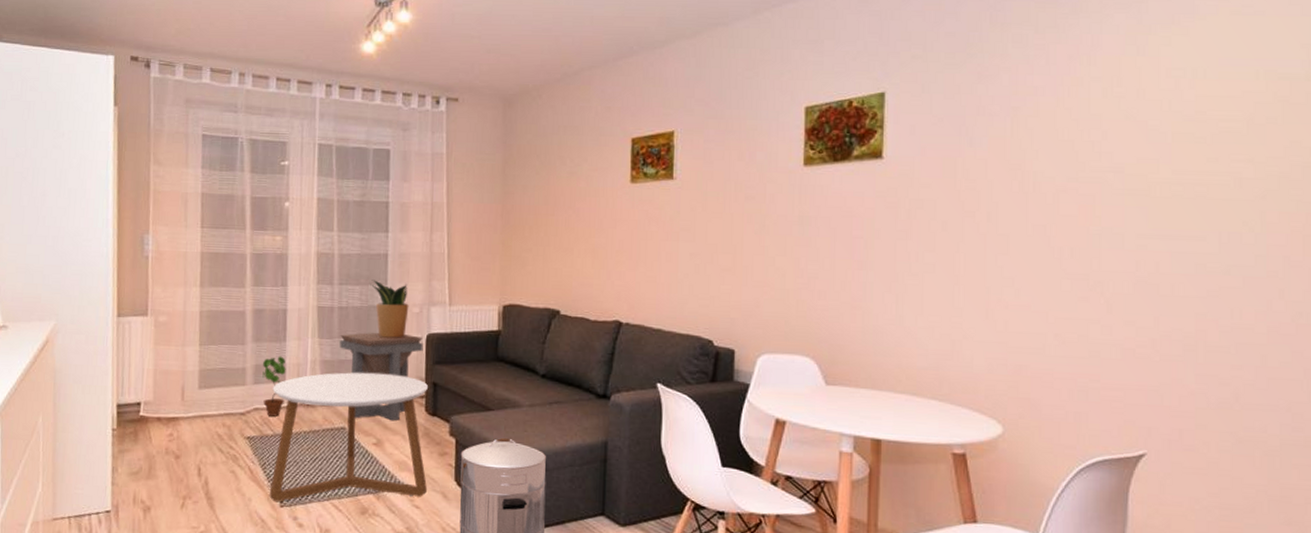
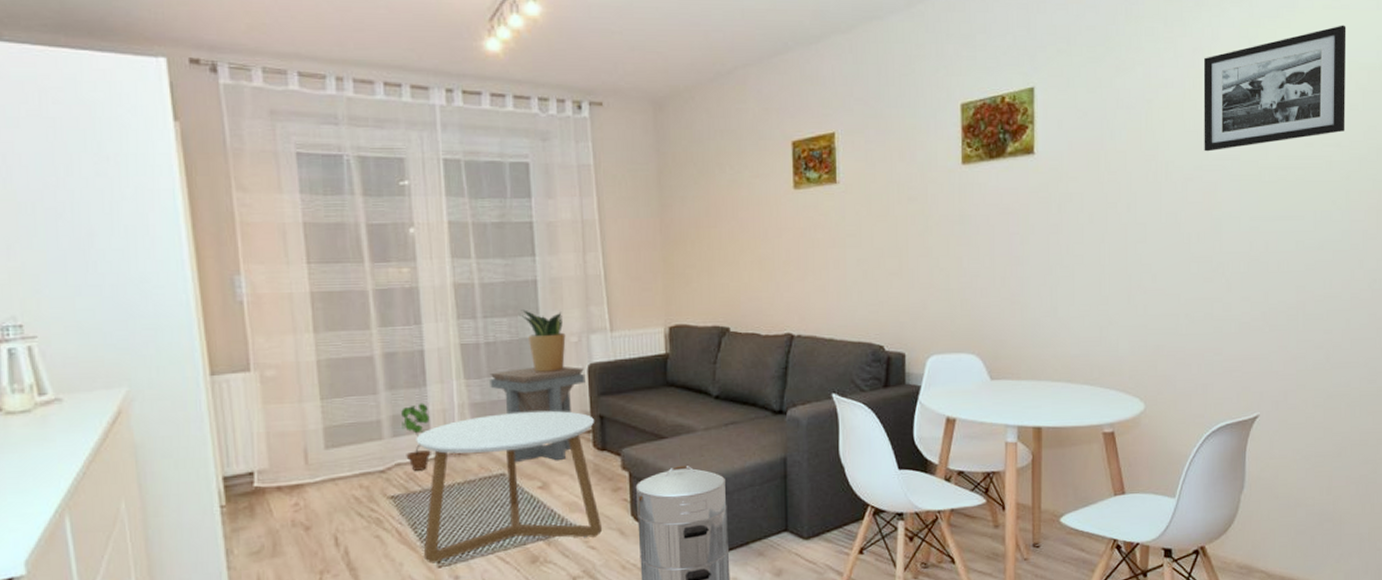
picture frame: none [1080,32,1261,163] -> present [1203,25,1346,152]

